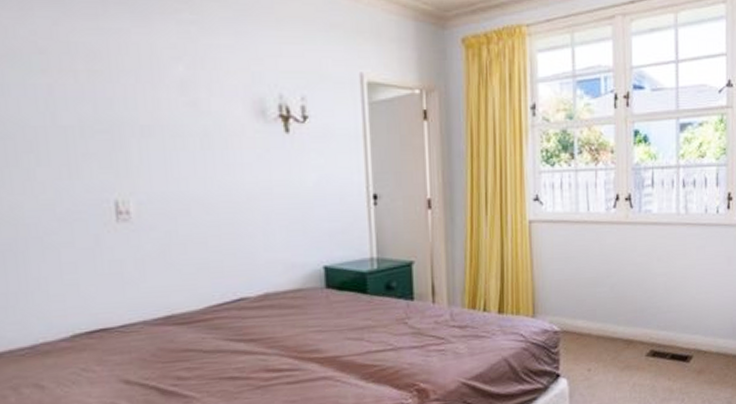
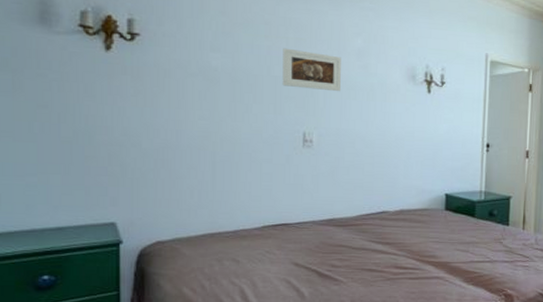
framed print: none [70,85,163,141] -> present [282,48,342,92]

